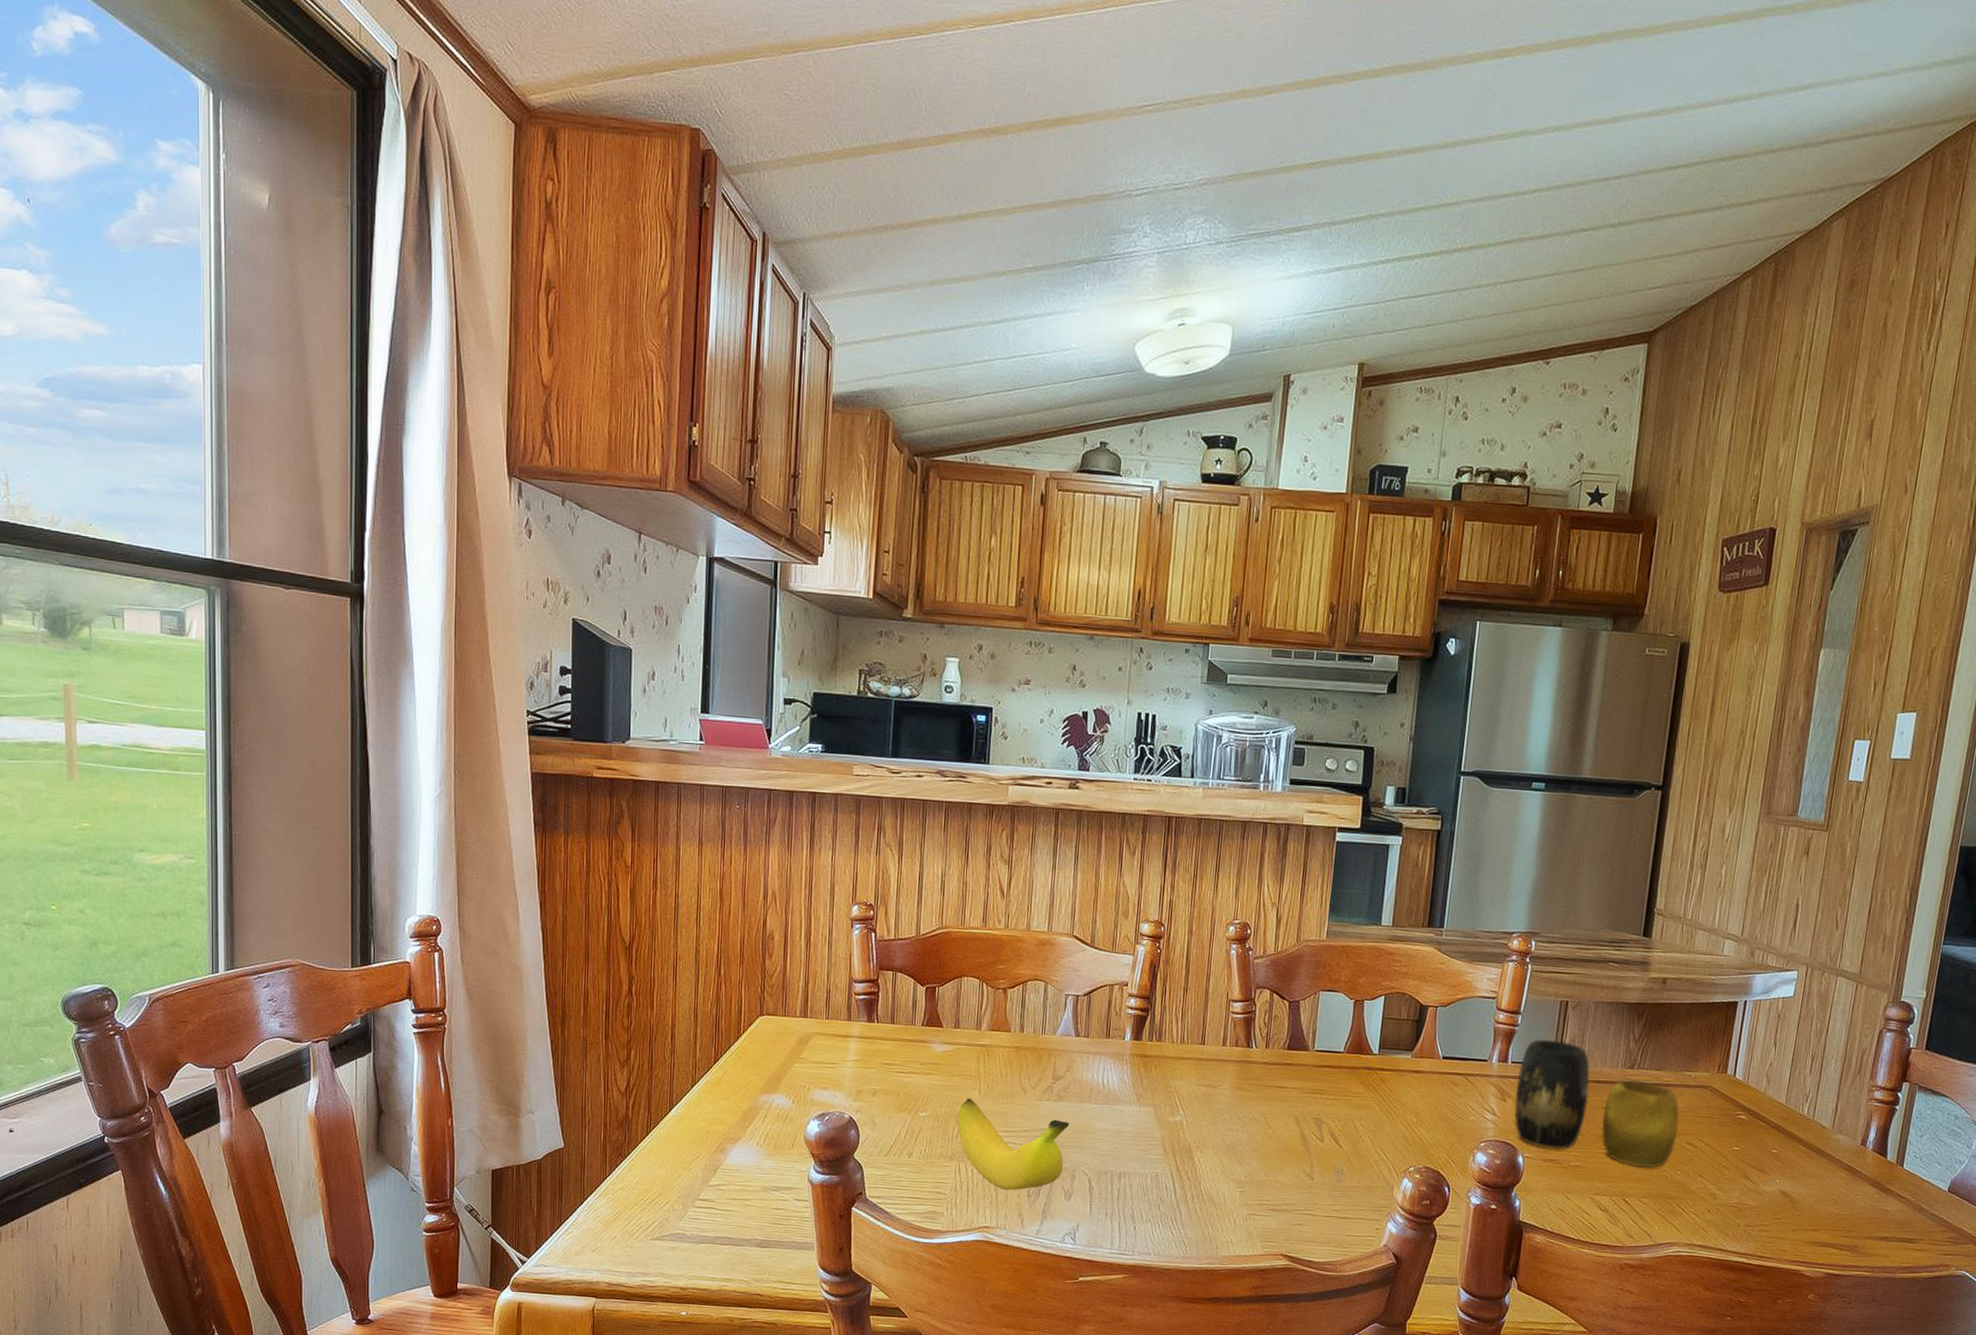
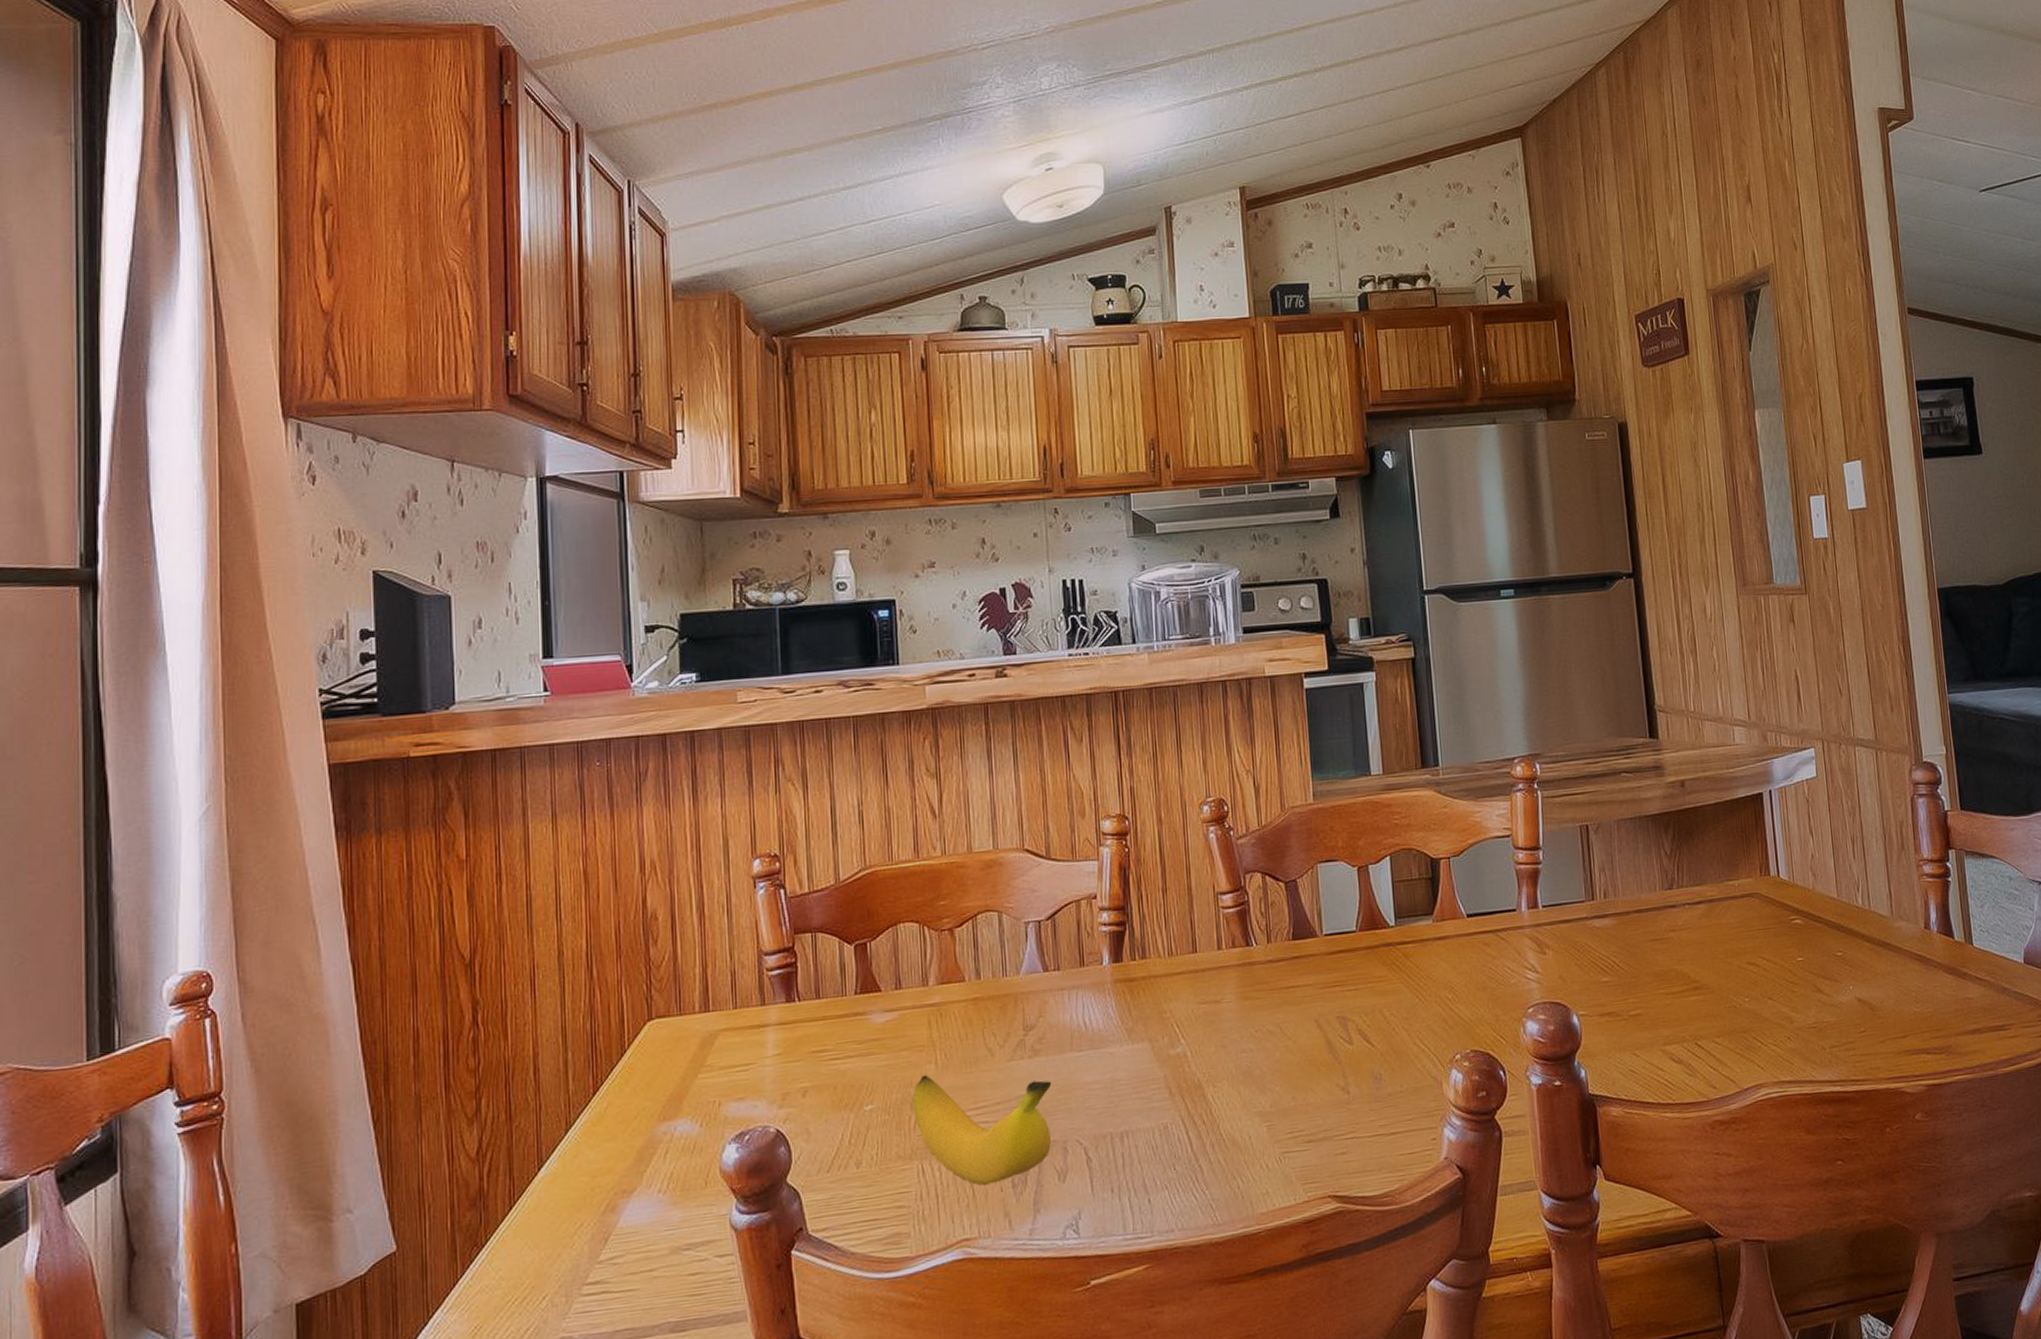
vase: present [1515,1039,1680,1168] -> none [1552,871,1736,1002]

